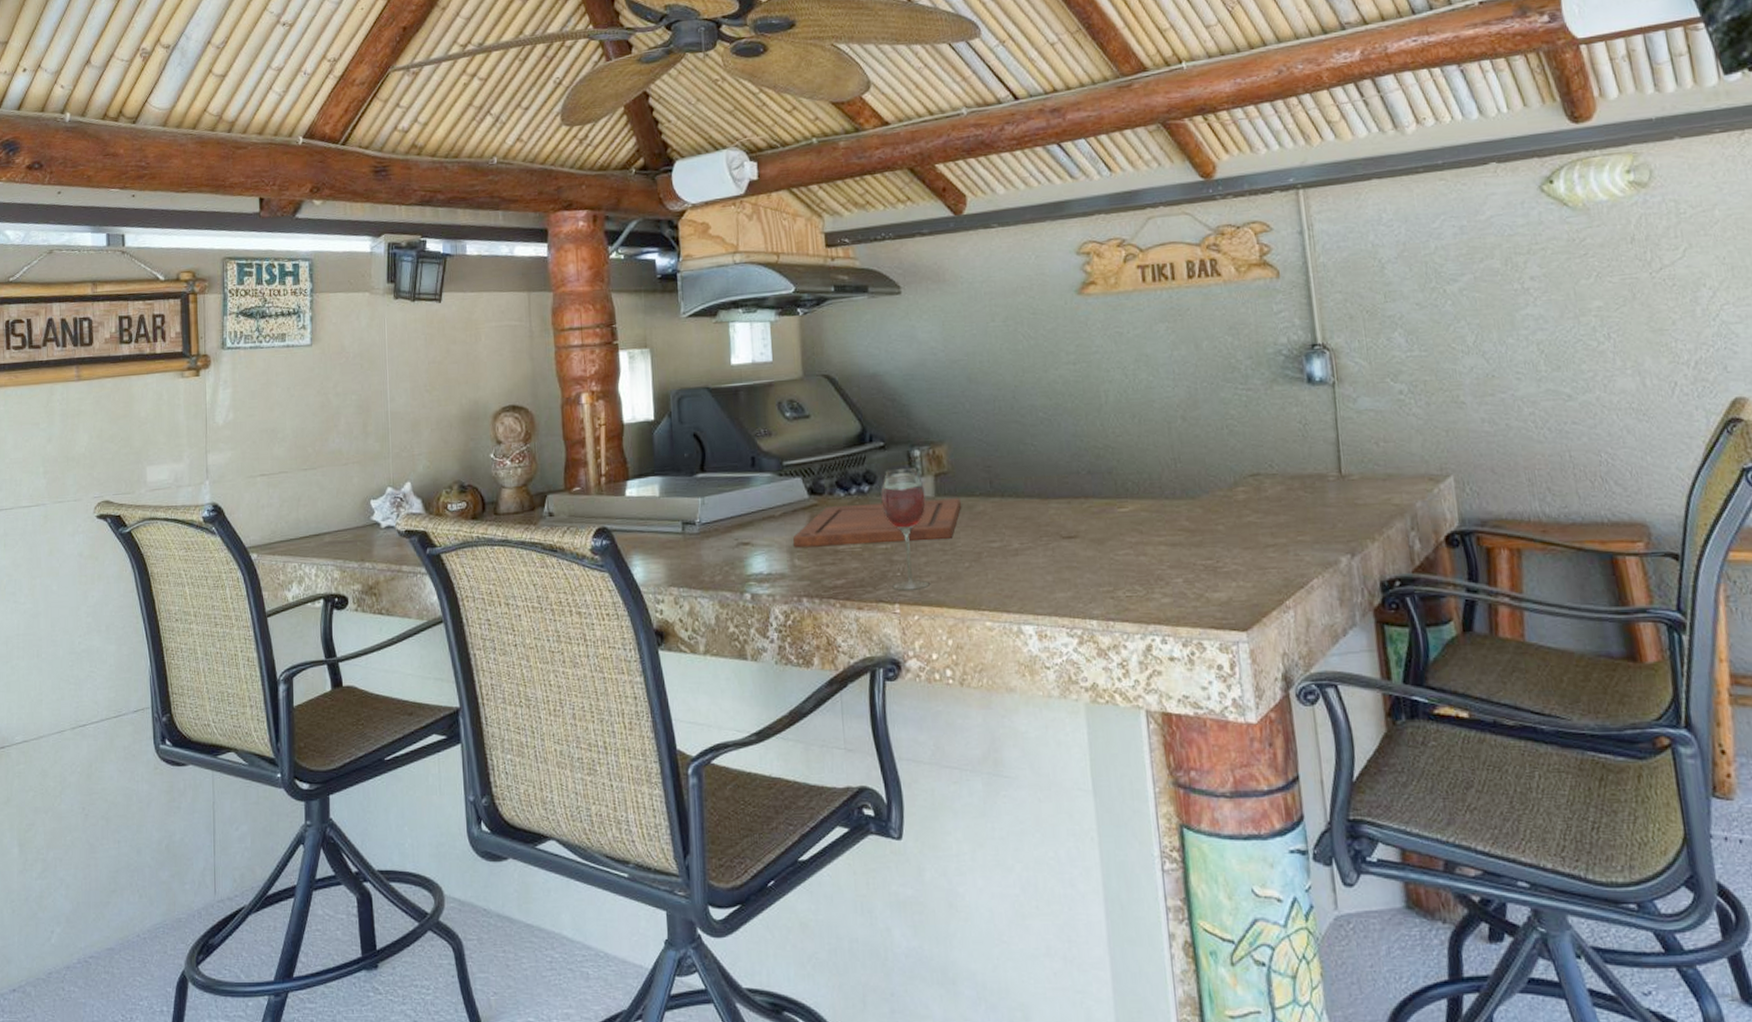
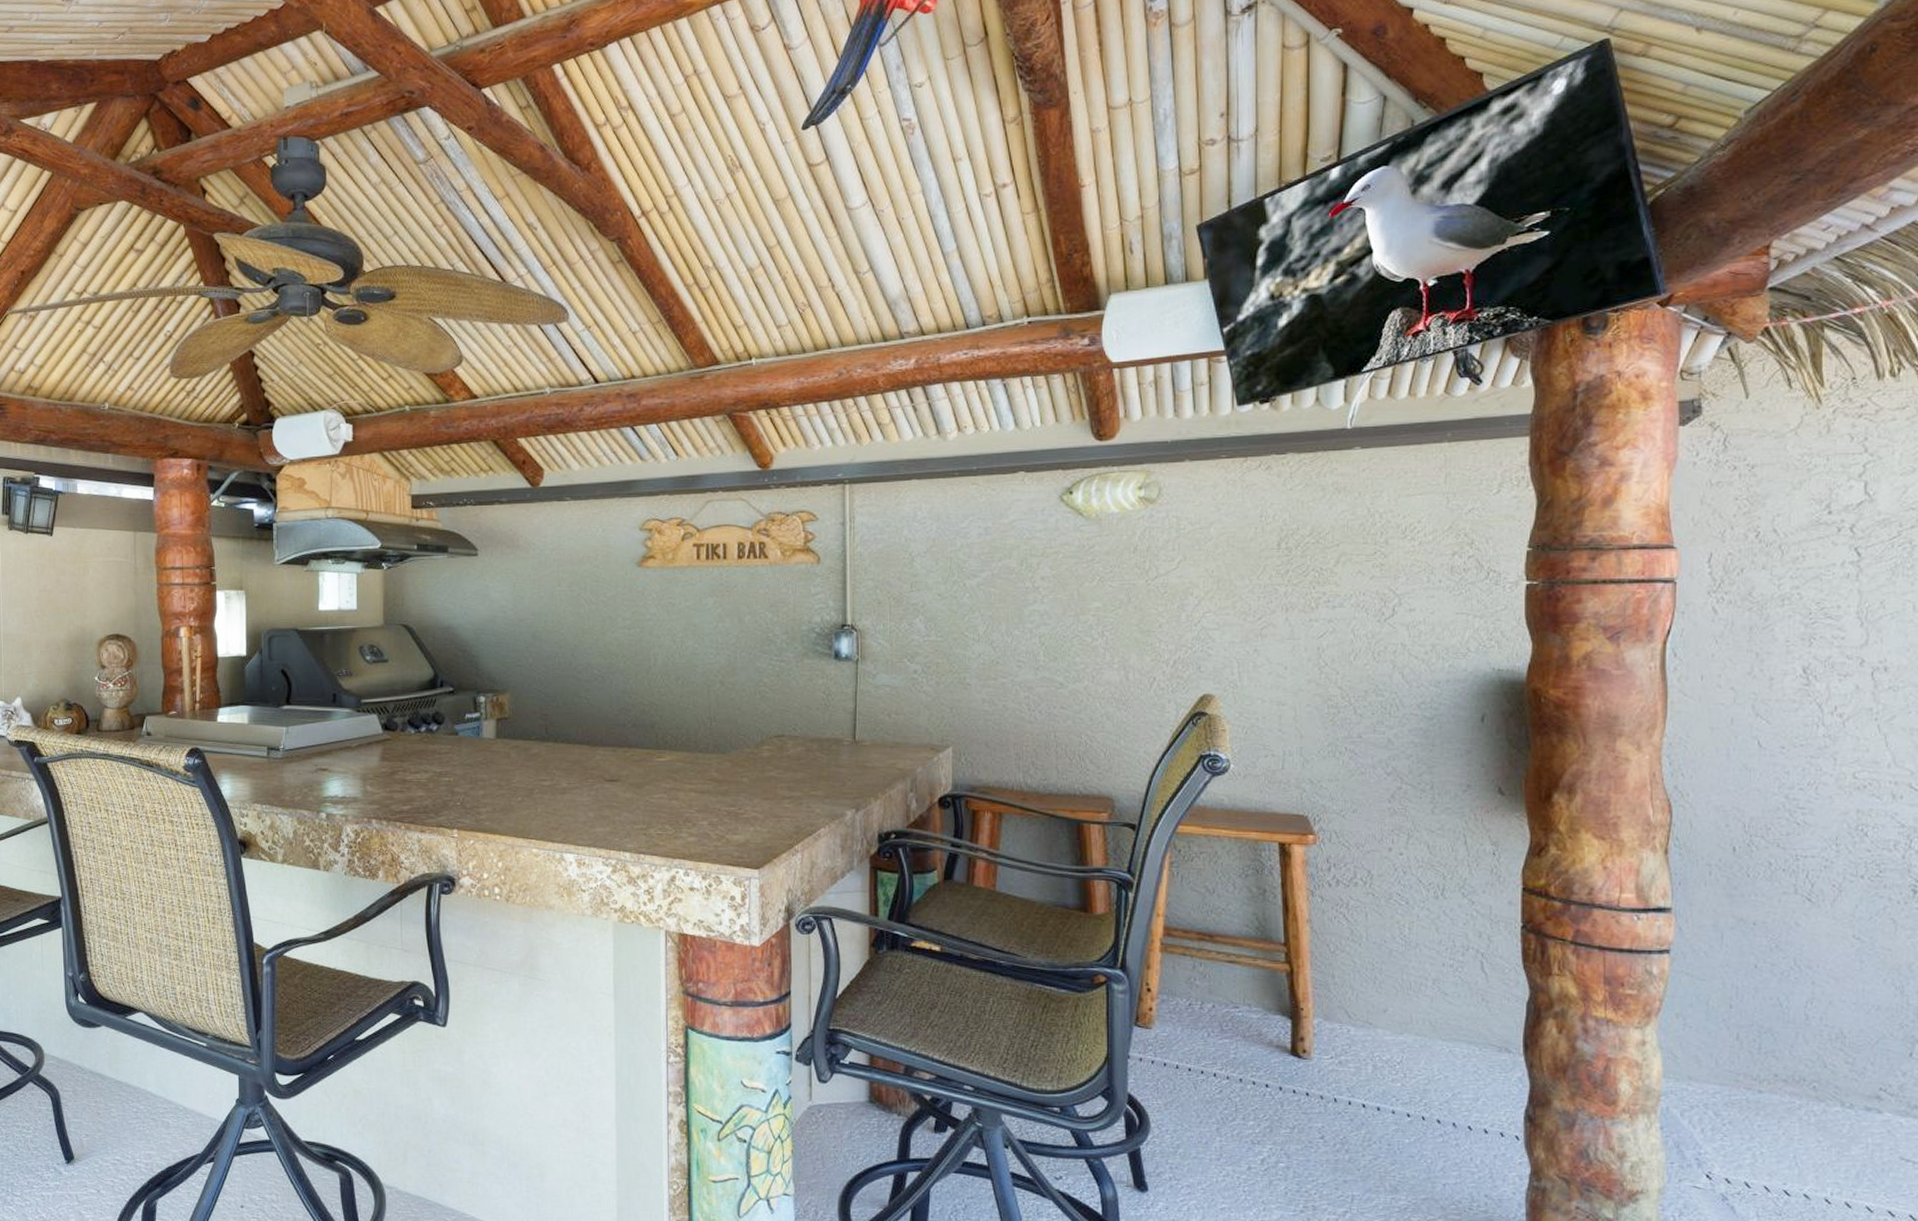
cutting board: present [793,498,961,548] -> none [367,741,518,777]
wineglass: present [881,467,930,592] -> none [447,711,487,819]

